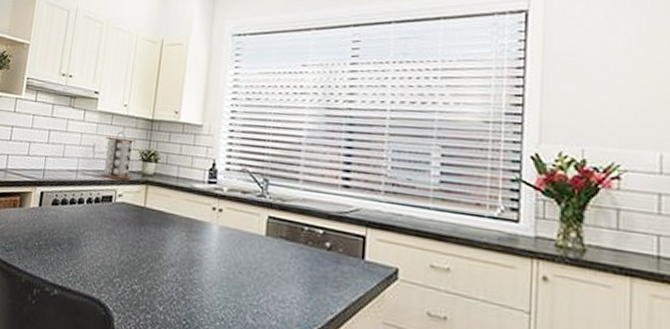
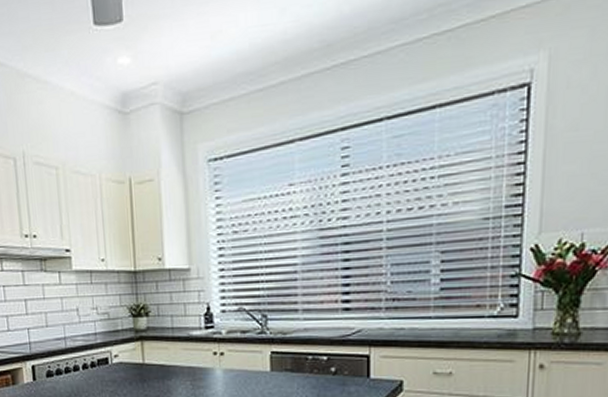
spice rack: present [101,131,135,180] -> none [88,289,124,341]

